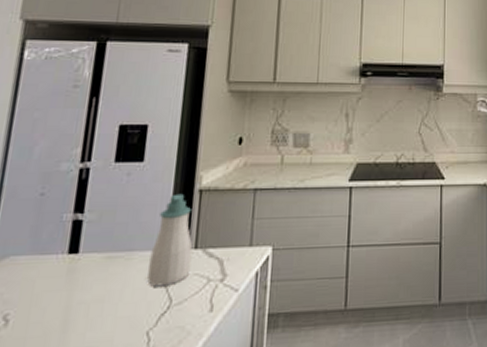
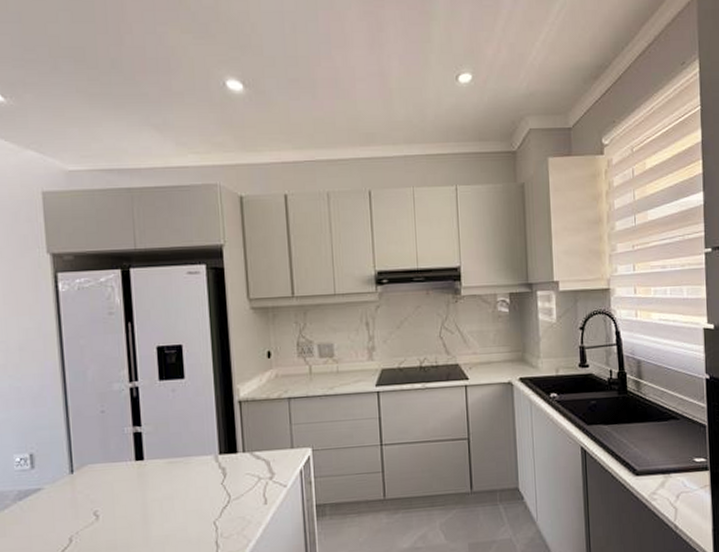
soap bottle: present [147,193,193,287] -> none [205,405,242,485]

